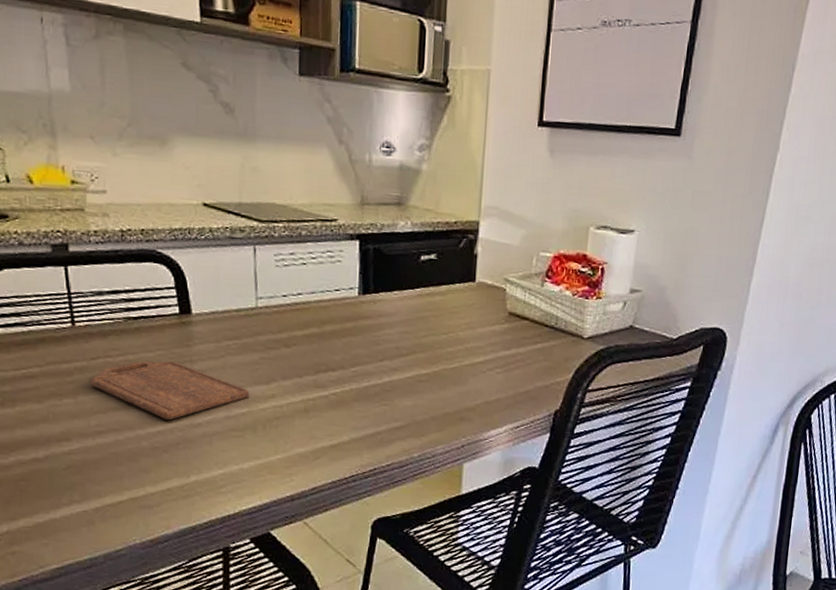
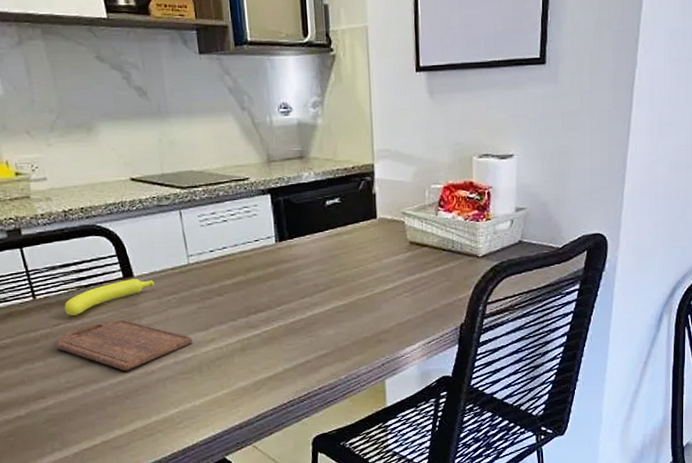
banana: none [107,316,215,351] -> present [64,279,155,316]

